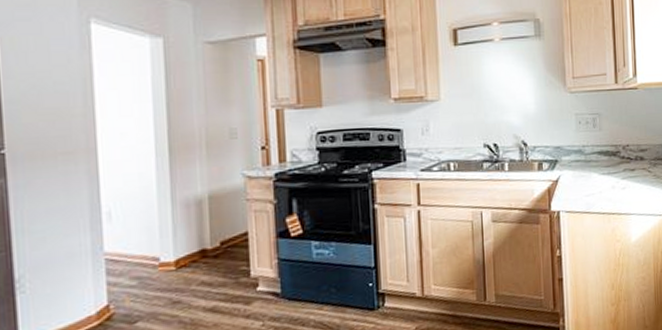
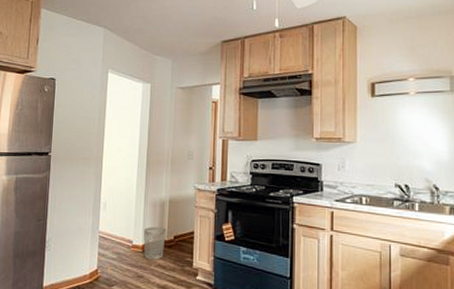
wastebasket: none [174,232,209,278] -> present [143,226,166,260]

